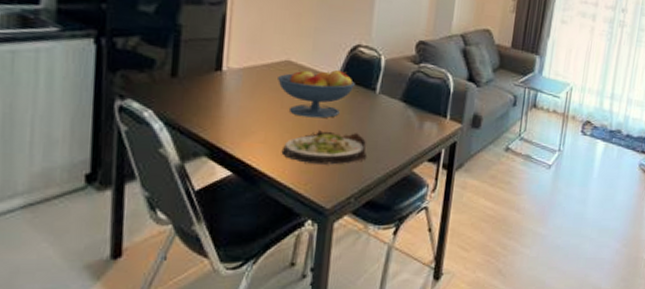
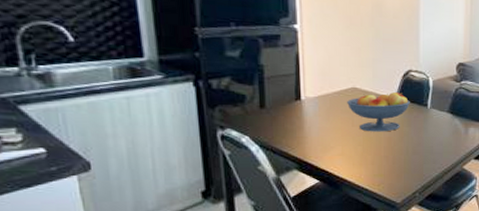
salad plate: present [281,130,366,165] -> none [356,141,425,169]

